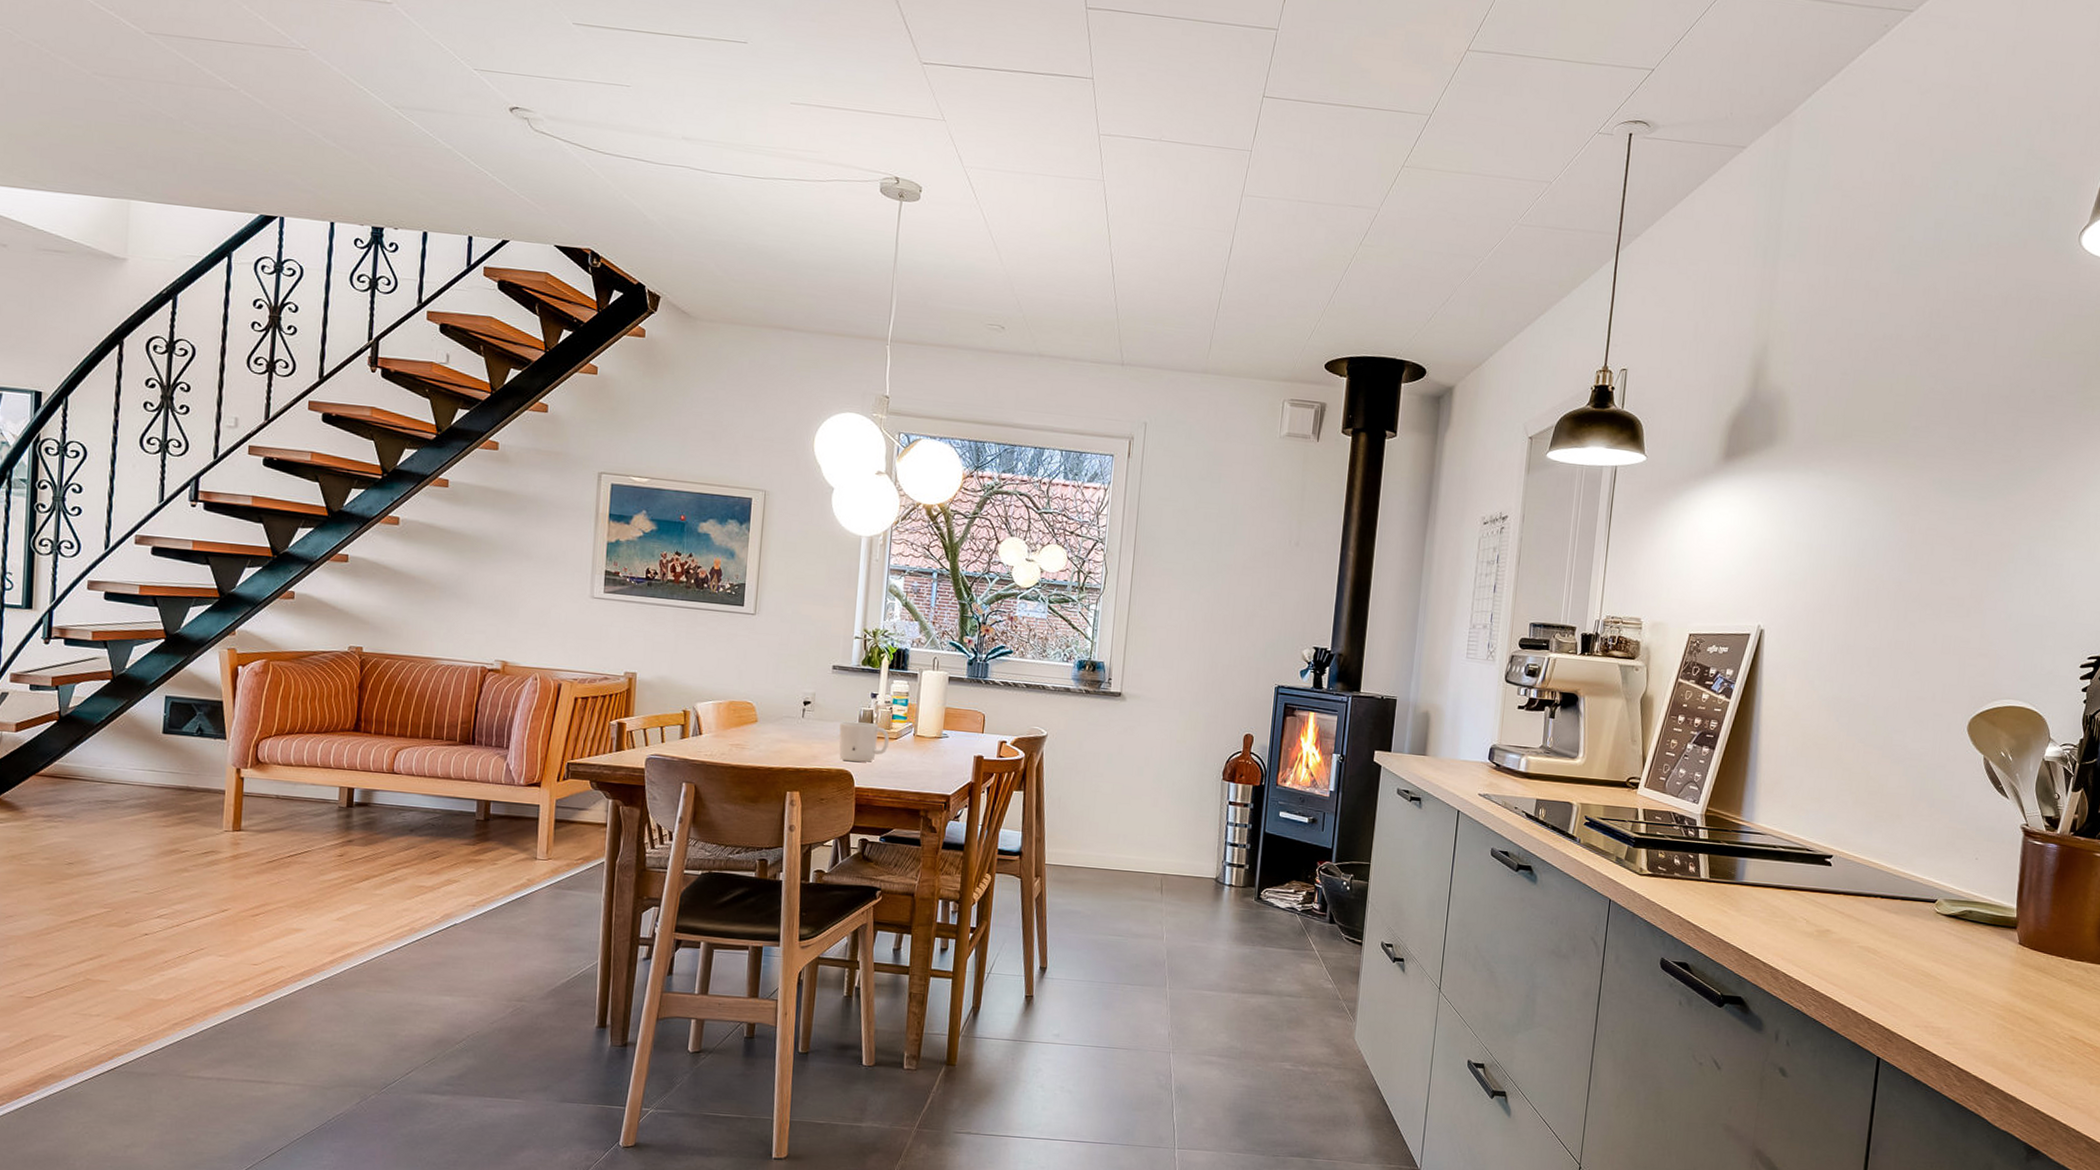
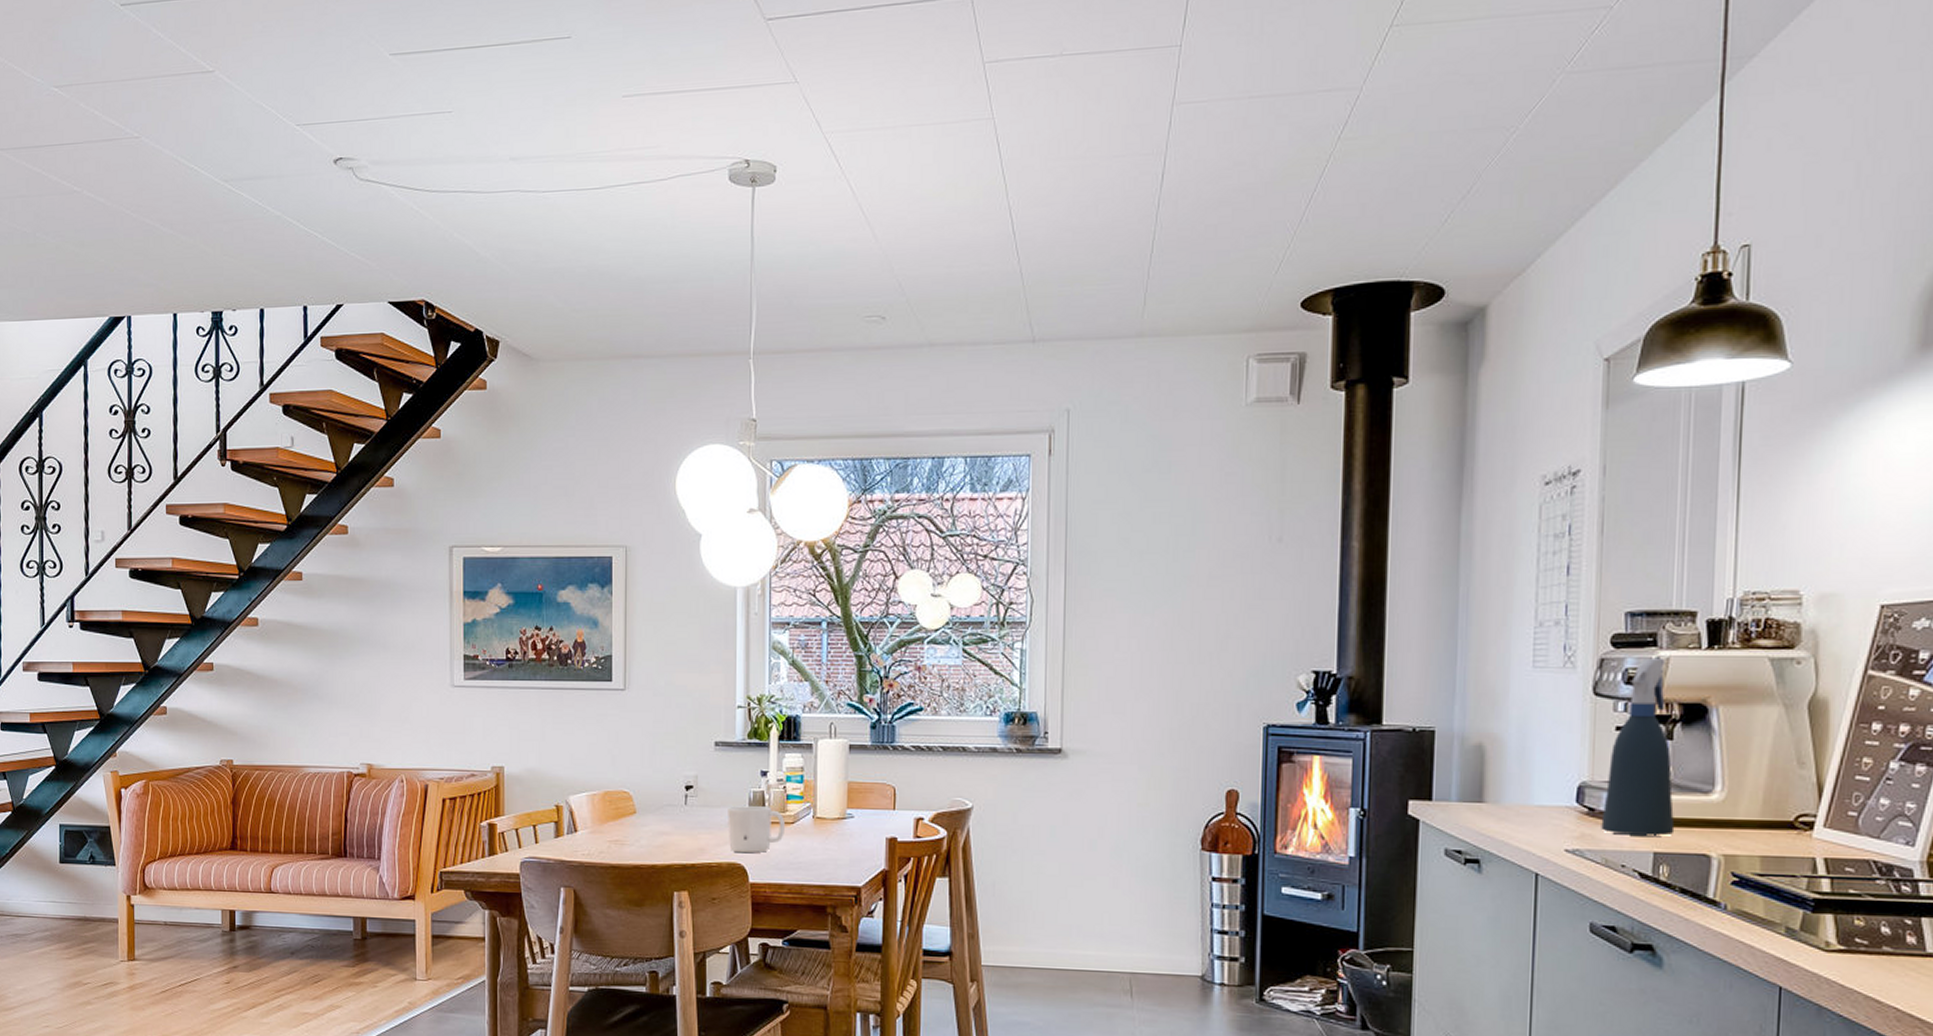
spray bottle: none [1503,657,1553,788] -> present [1601,657,1675,836]

